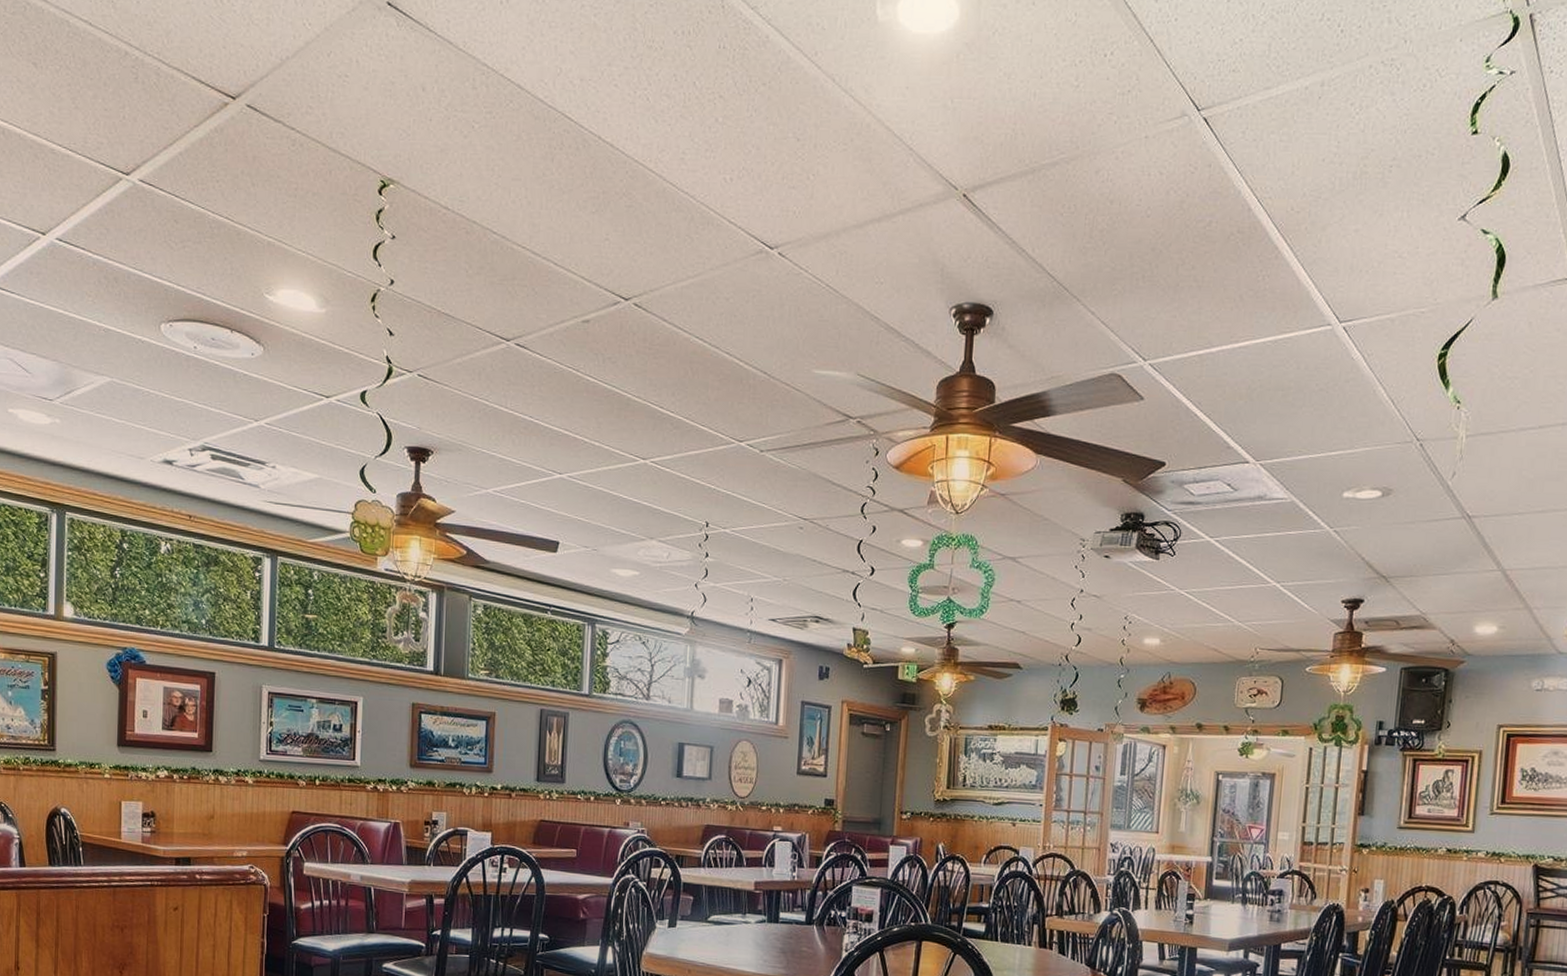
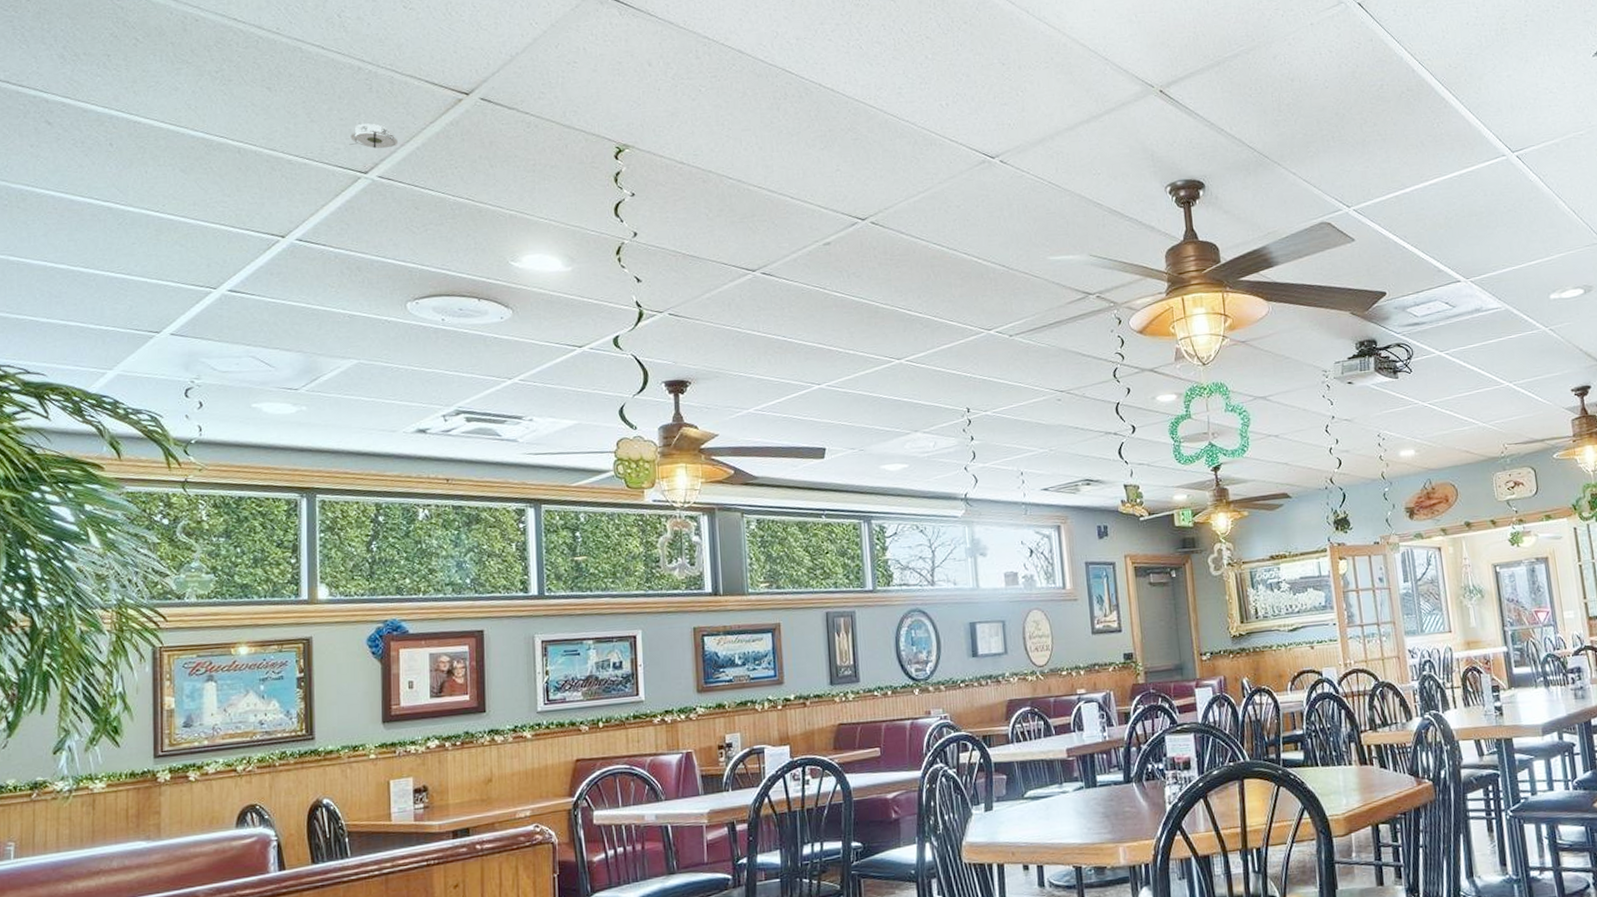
smoke detector: none [112,118,162,149] -> present [349,123,399,149]

